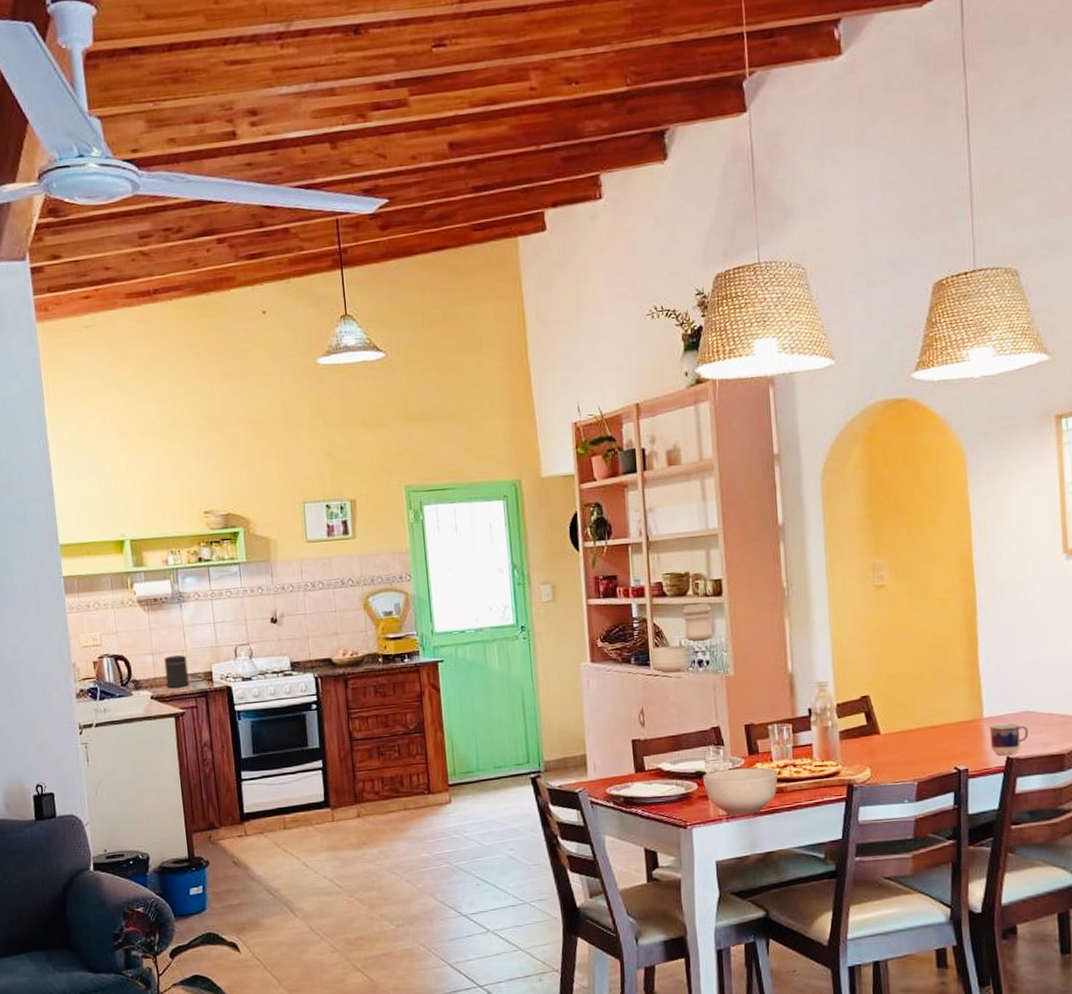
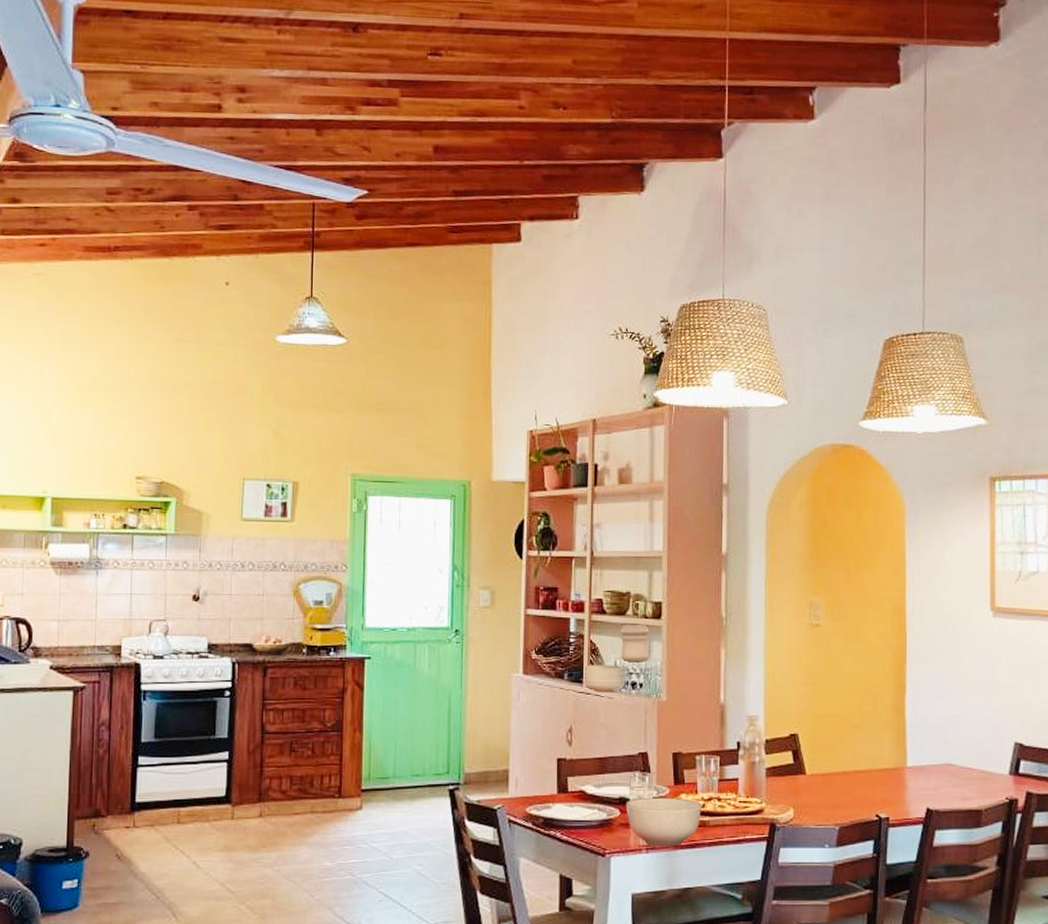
cylinder: present [164,655,189,689] -> none [69,625,95,660]
cup: present [989,722,1029,756] -> none [912,773,949,807]

